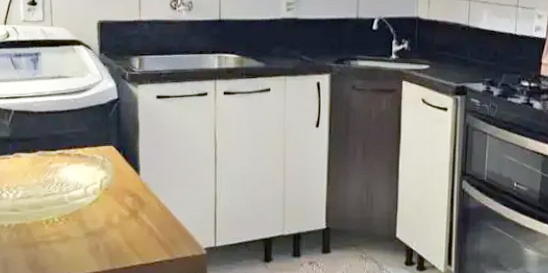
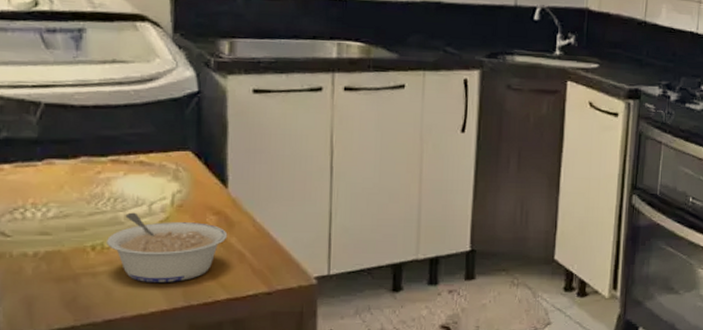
legume: none [55,194,140,250] -> present [105,212,228,282]

